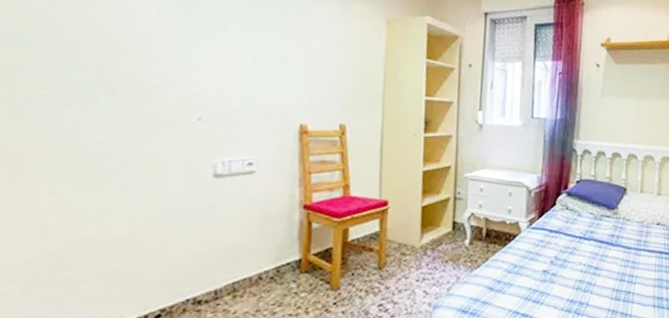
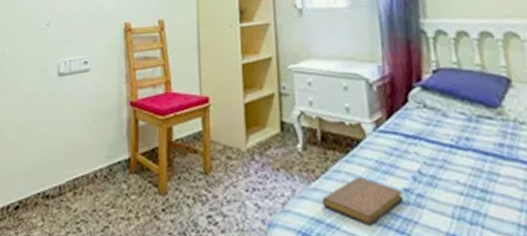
notebook: none [480,263,542,298] -> present [322,176,404,224]

